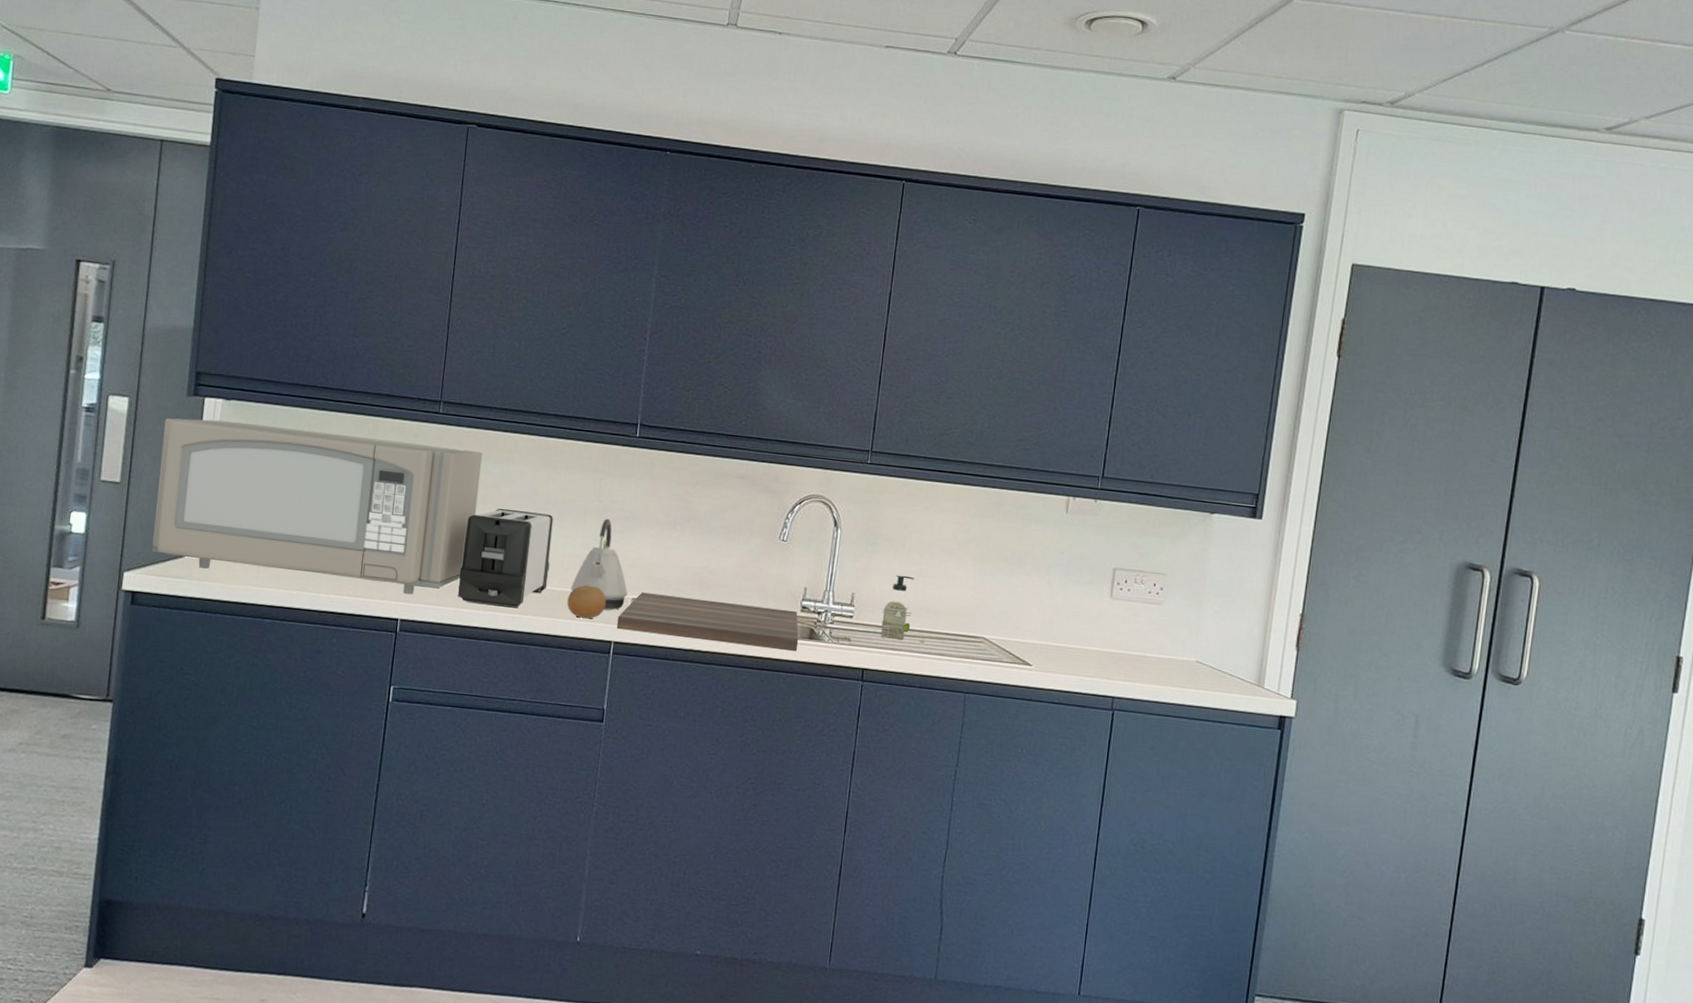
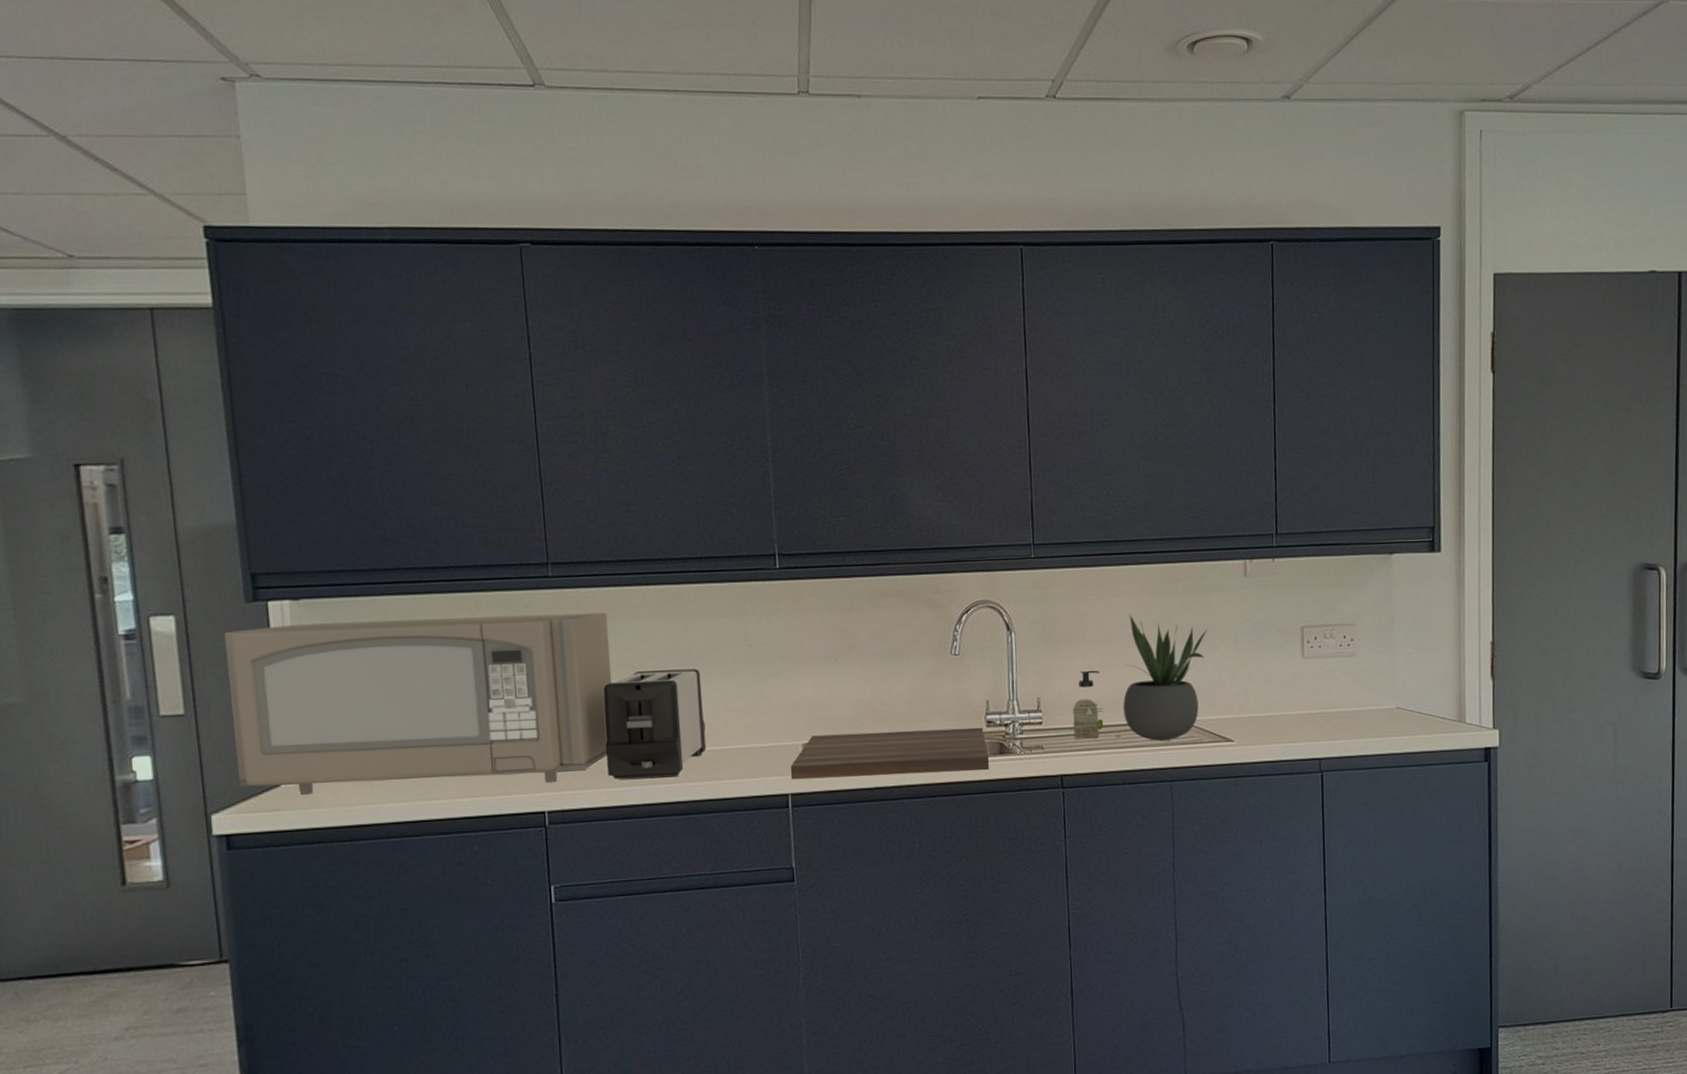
fruit: present [567,585,606,619] -> none [731,738,775,775]
kettle: present [571,518,628,611] -> none [733,662,798,762]
potted plant: none [930,529,1022,654] -> present [1123,614,1207,741]

